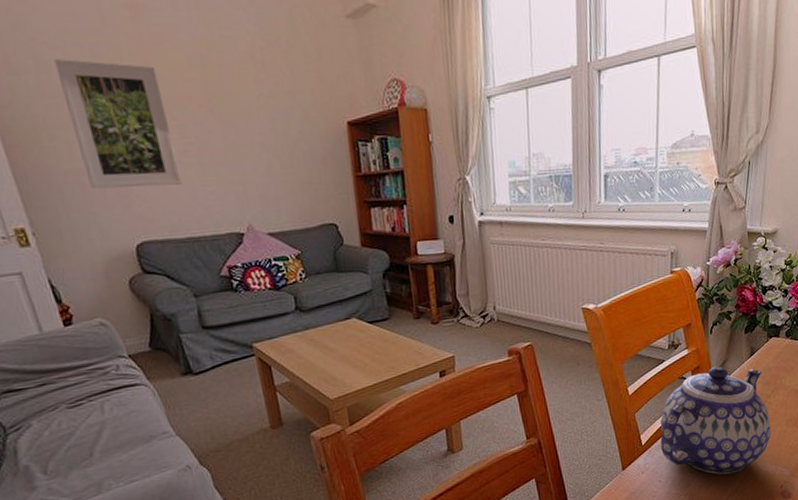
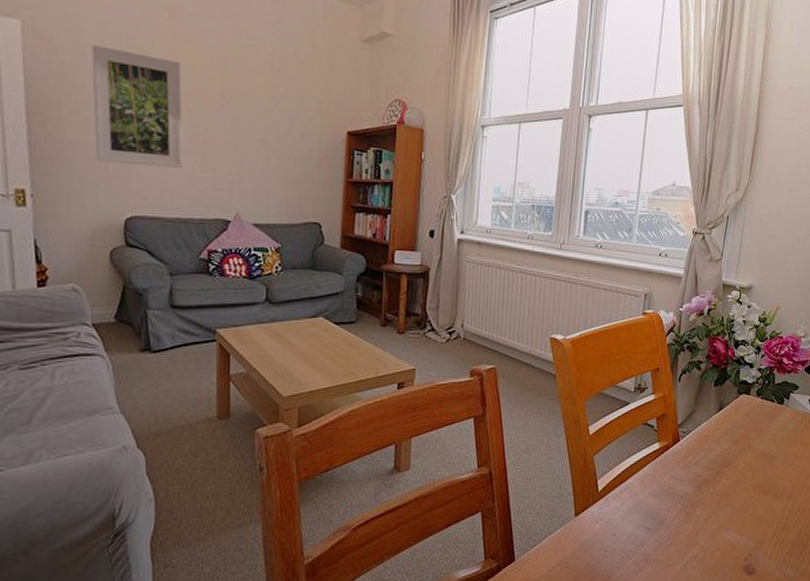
teapot: present [661,366,771,475] -> none [618,416,737,538]

